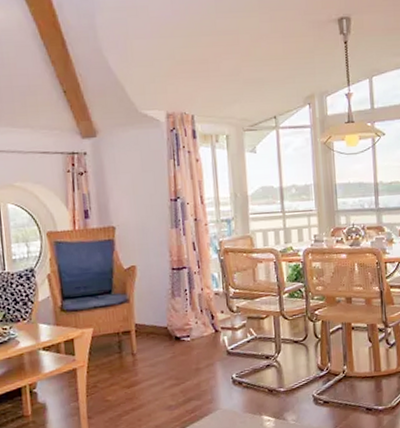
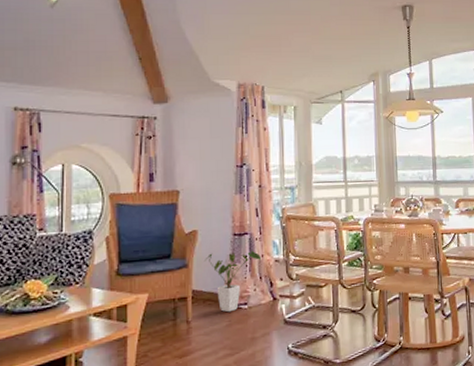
house plant: none [145,284,202,345] -> present [205,250,262,313]

